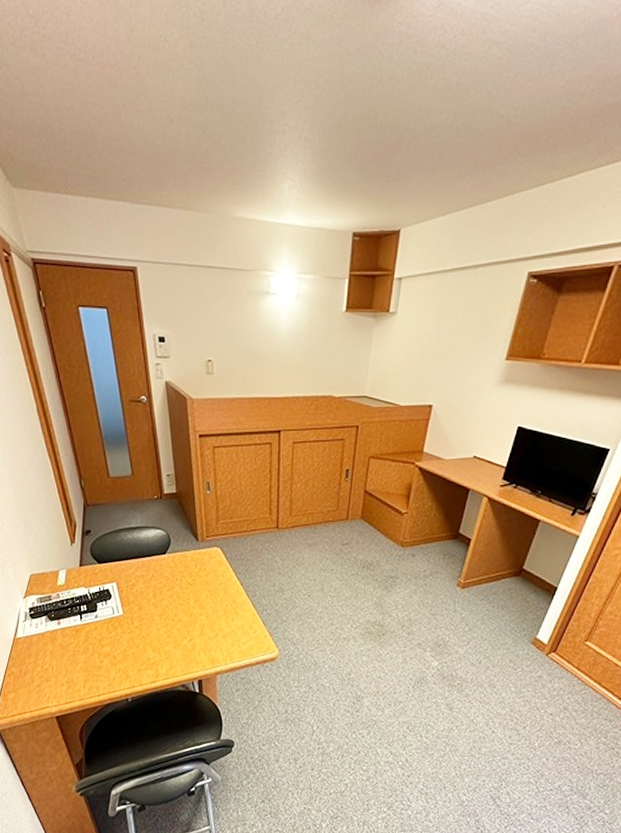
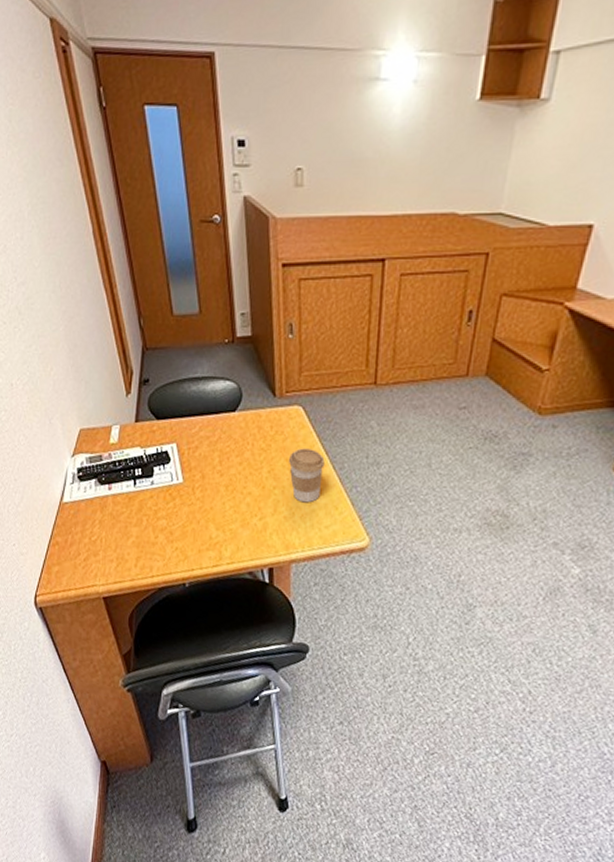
coffee cup: none [211,581,240,625] -> present [289,448,325,503]

